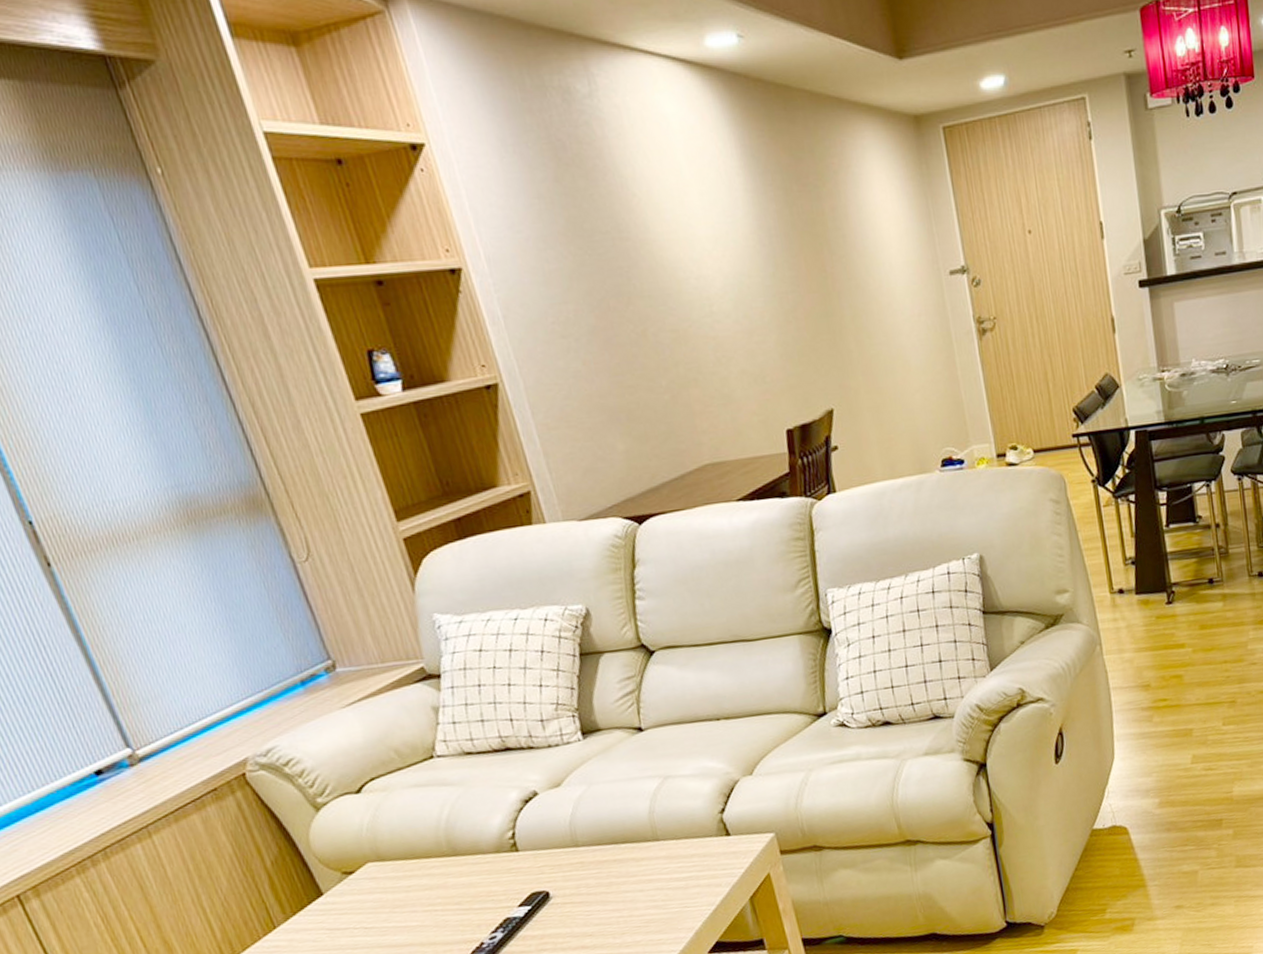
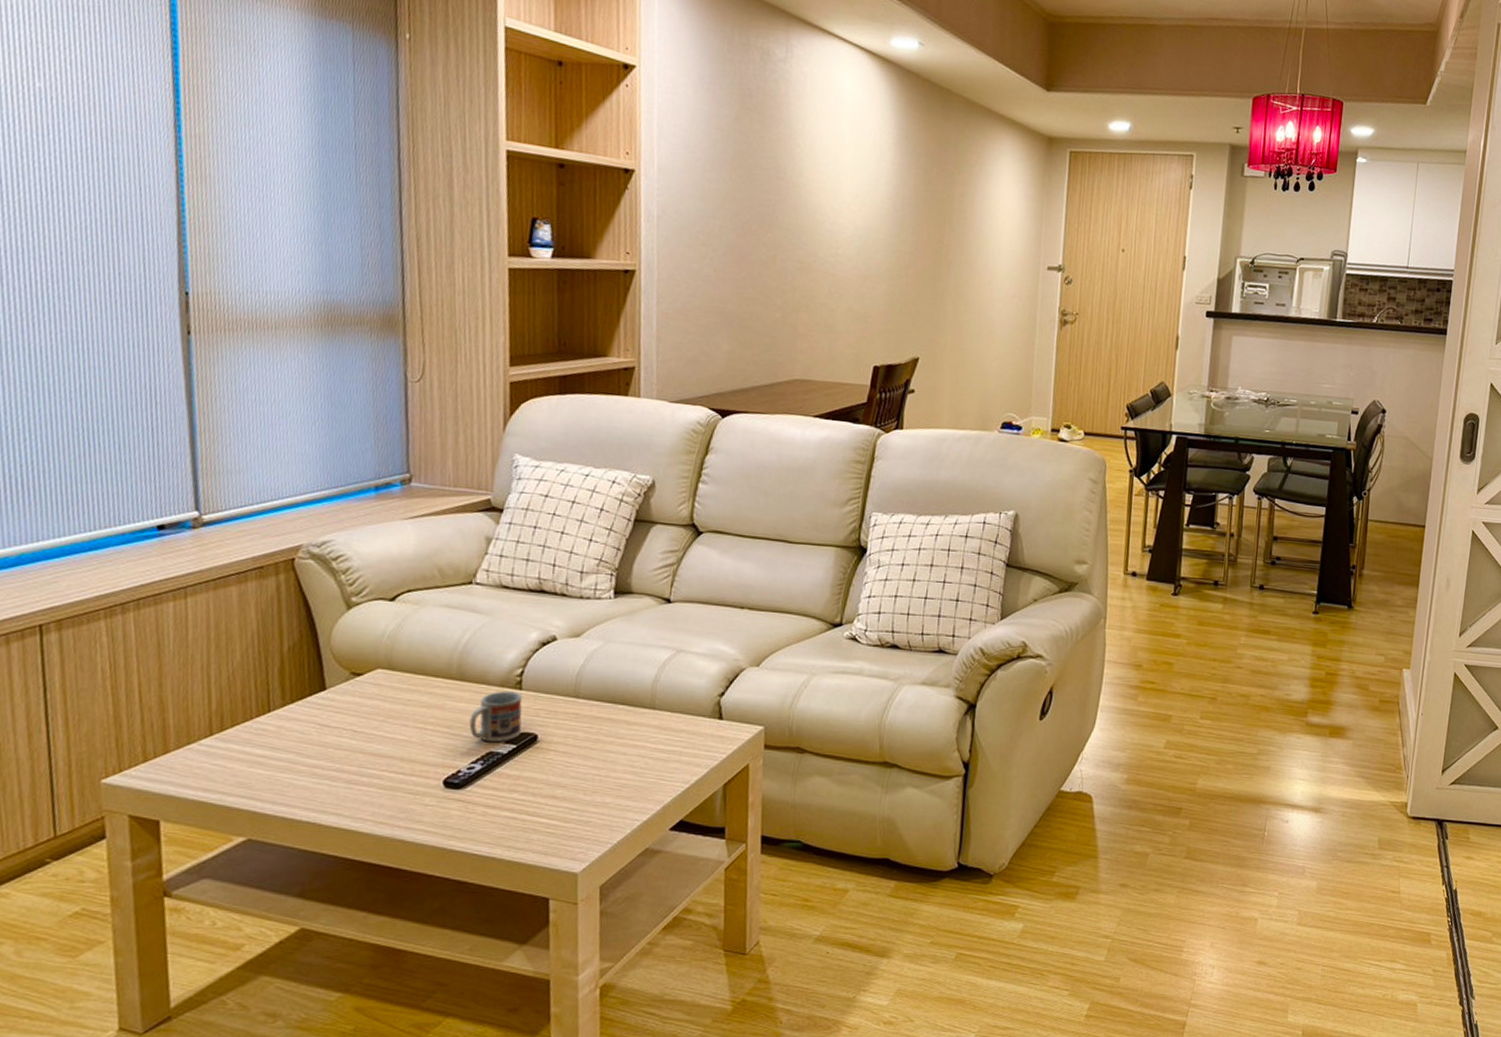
cup: none [475,854,532,910] -> present [469,691,523,743]

